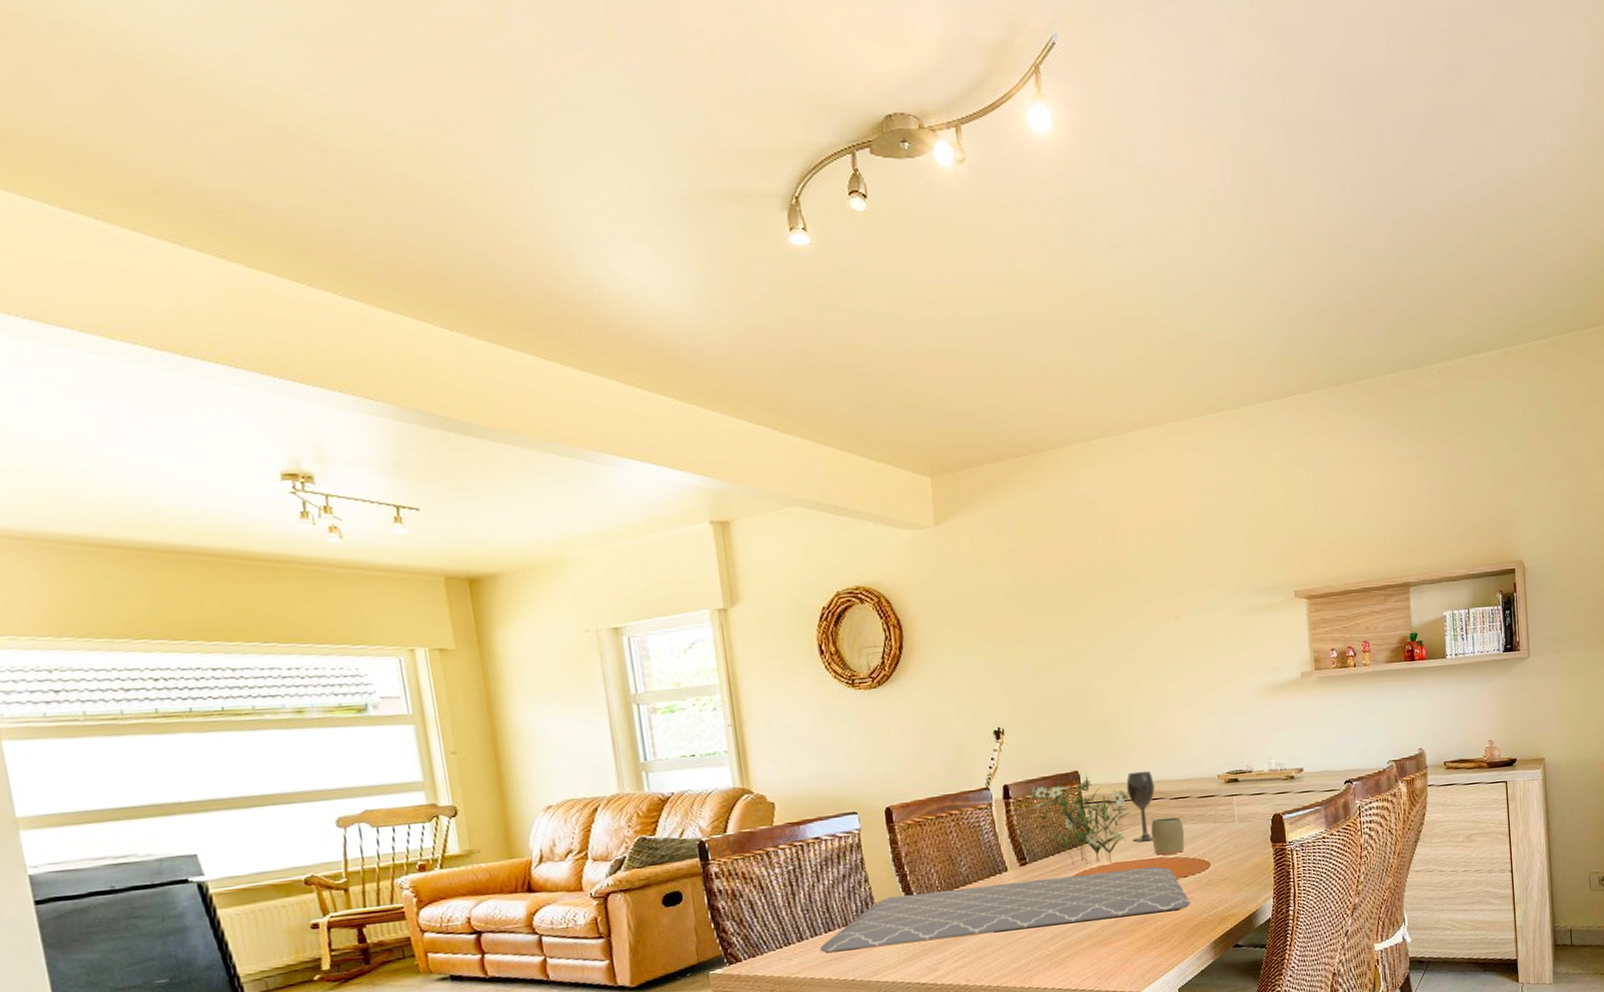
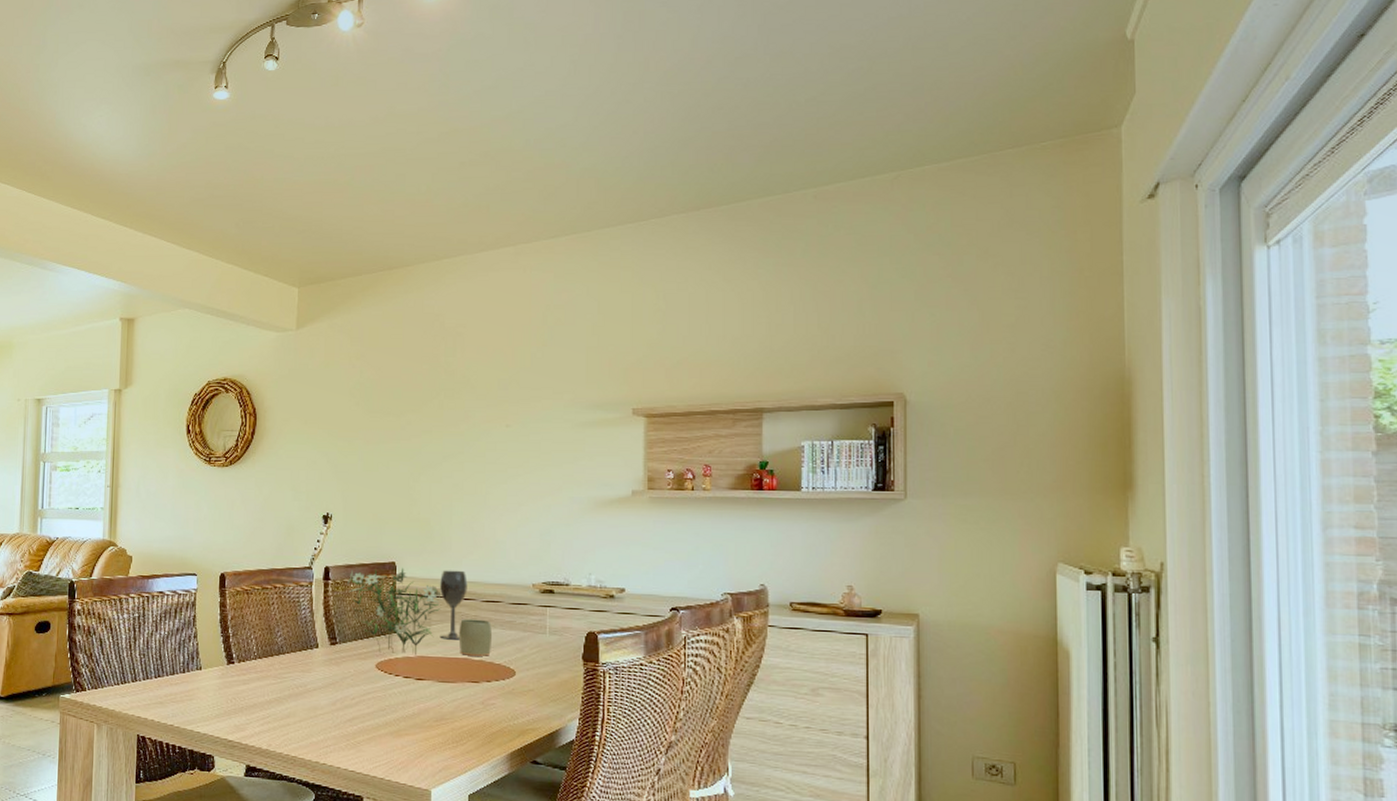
placemat: present [820,866,1190,953] -> none [148,654,490,714]

